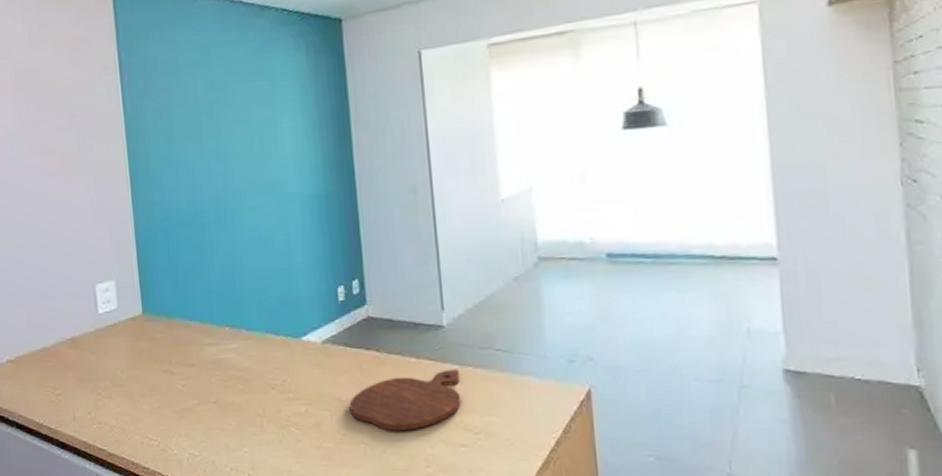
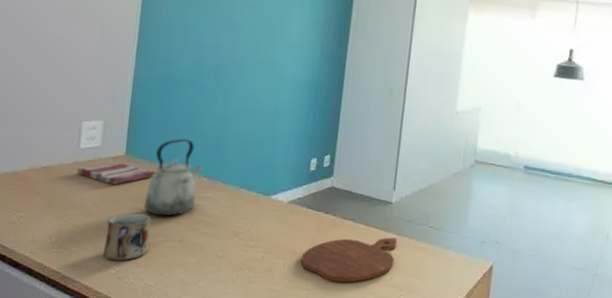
dish towel: none [100,324,177,348] -> present [77,163,157,185]
mug: none [139,376,185,431] -> present [103,212,151,261]
kettle: none [171,286,222,377] -> present [144,138,203,217]

